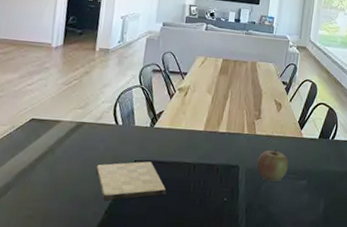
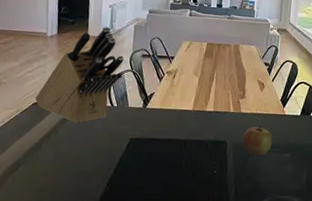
knife block: none [33,38,134,143] -> present [35,26,124,124]
cutting board: present [96,161,167,201] -> none [96,139,161,175]

